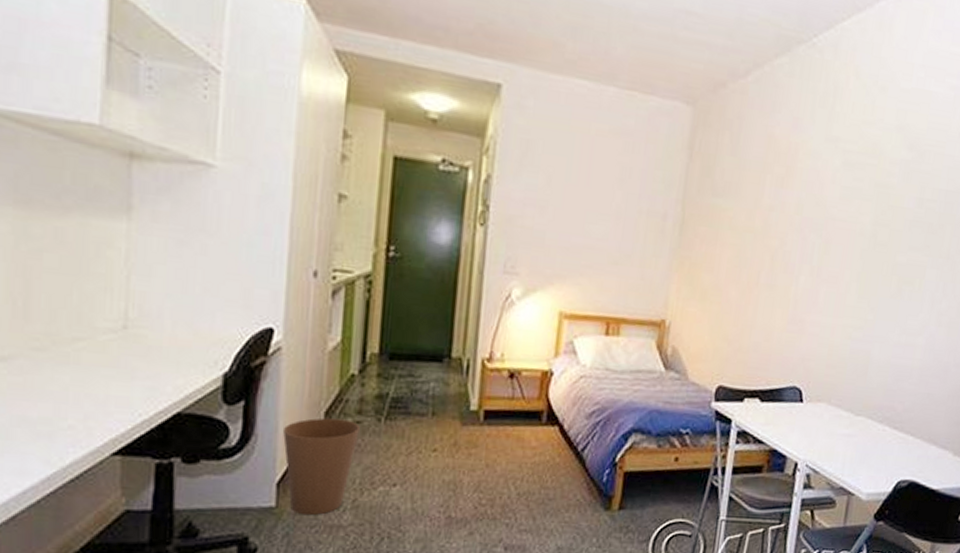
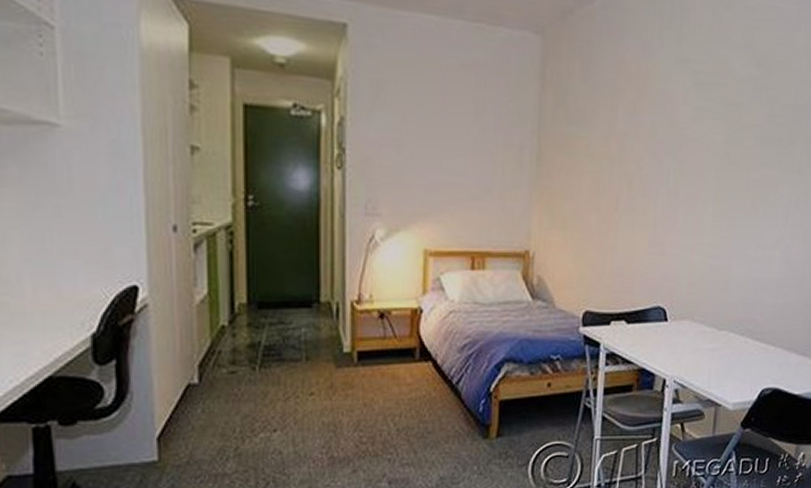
trash bin: present [283,418,360,516] -> none [159,370,235,467]

